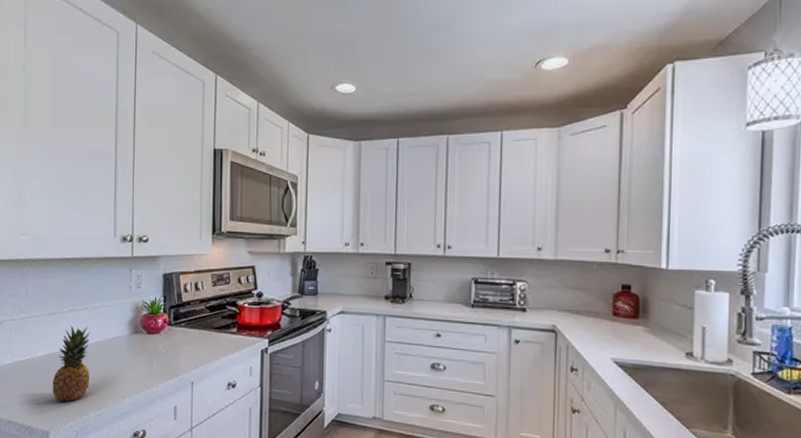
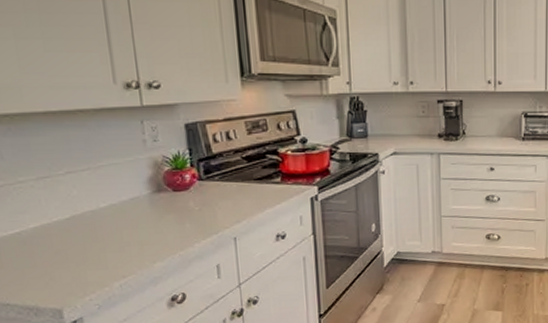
fruit: present [52,325,91,402] -> none [56,188,107,275]

